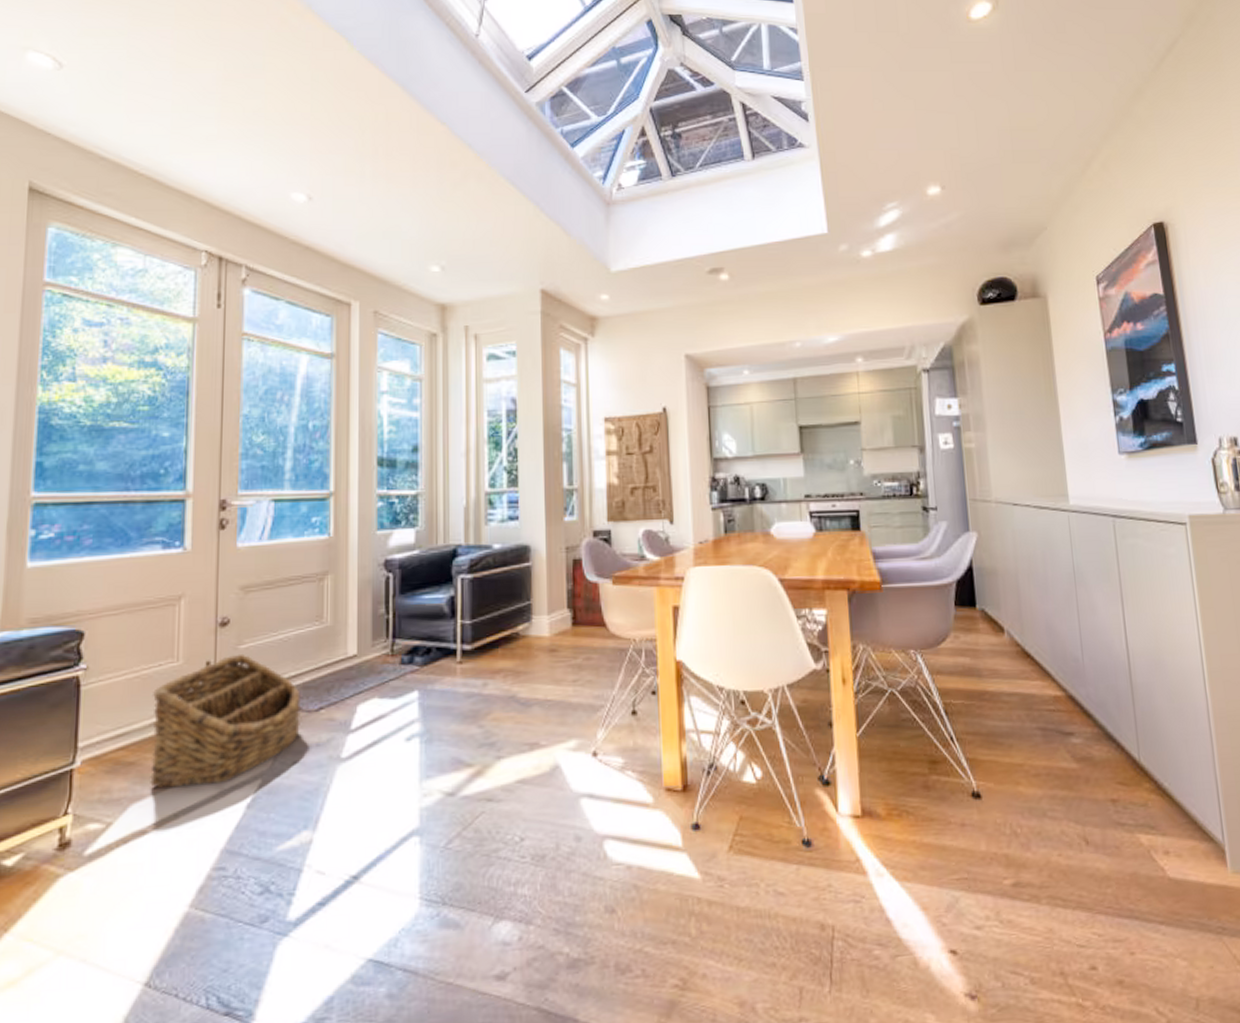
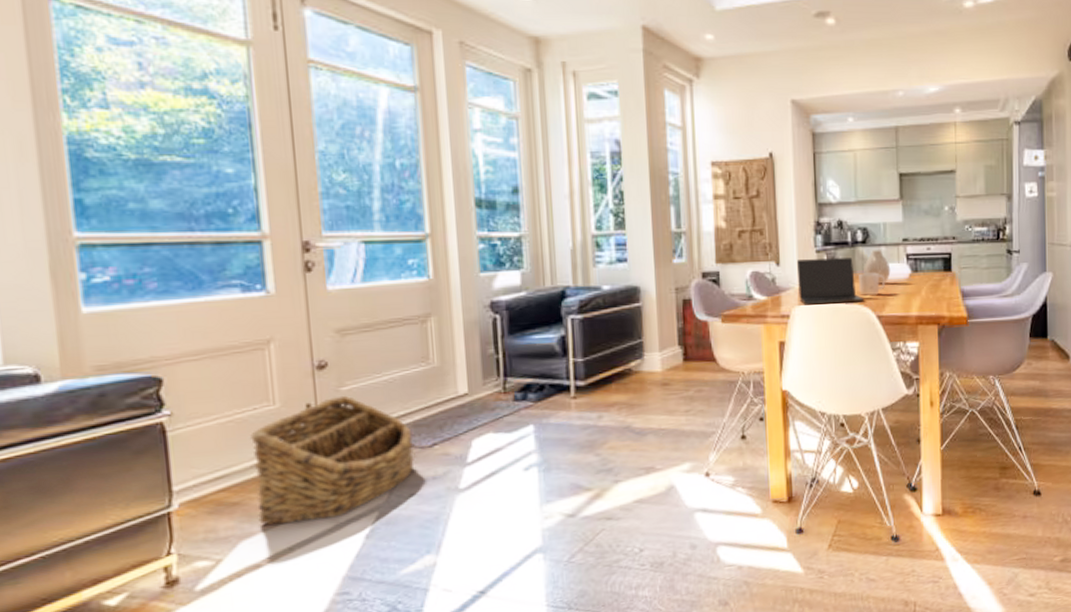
laptop: none [691,515,765,567] -> present [796,258,865,305]
mug: none [757,531,788,557] -> present [858,272,886,296]
vase: none [763,507,793,544] -> present [864,250,891,284]

